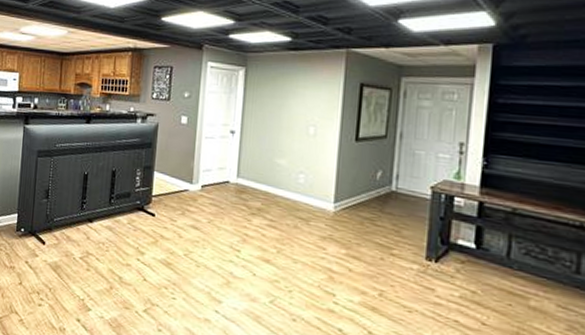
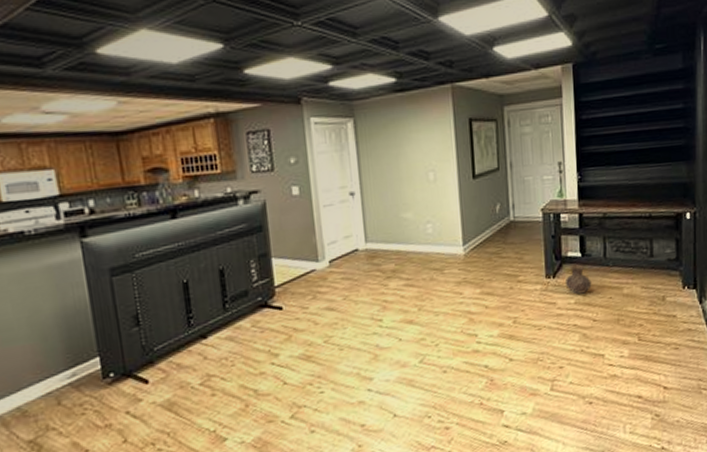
ceramic jug: none [449,254,486,290] -> present [564,264,592,295]

